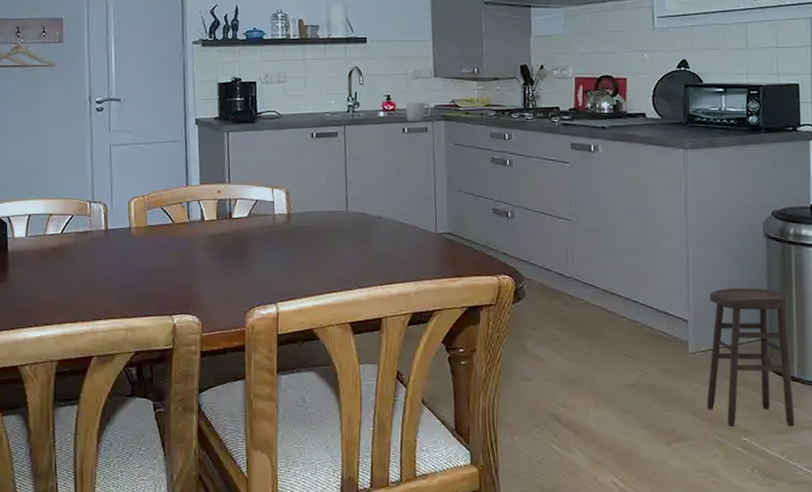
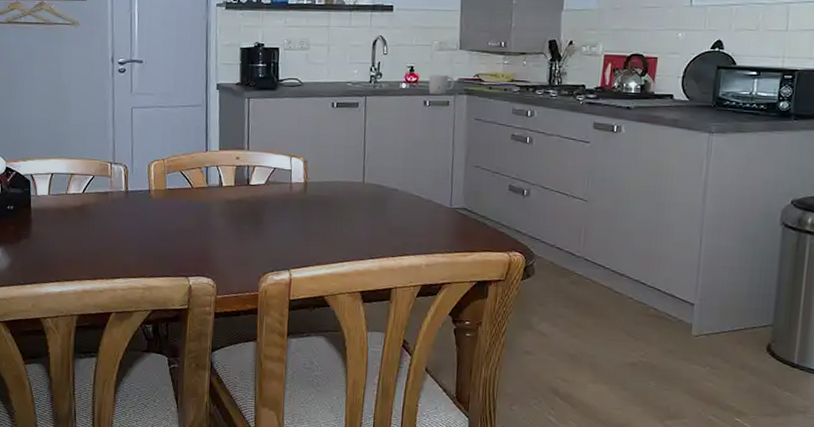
stool: present [707,288,795,427] -> none [703,274,798,411]

